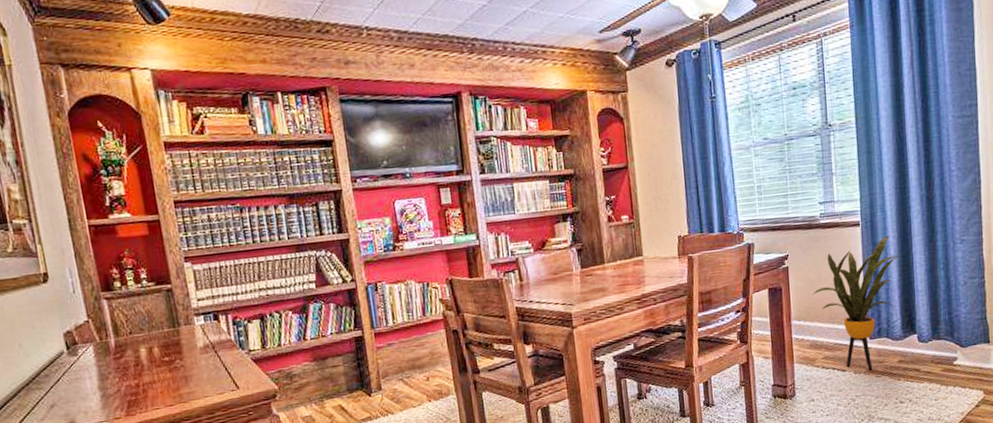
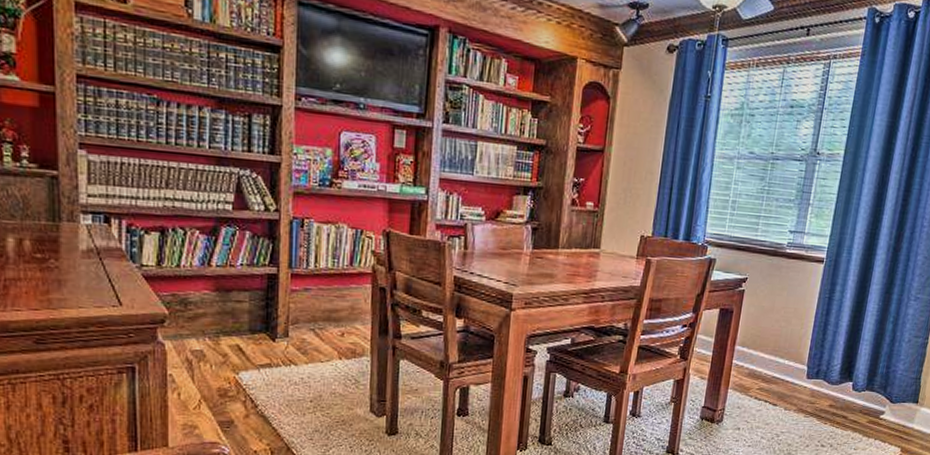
house plant: present [812,236,901,371] -> none [762,278,856,410]

